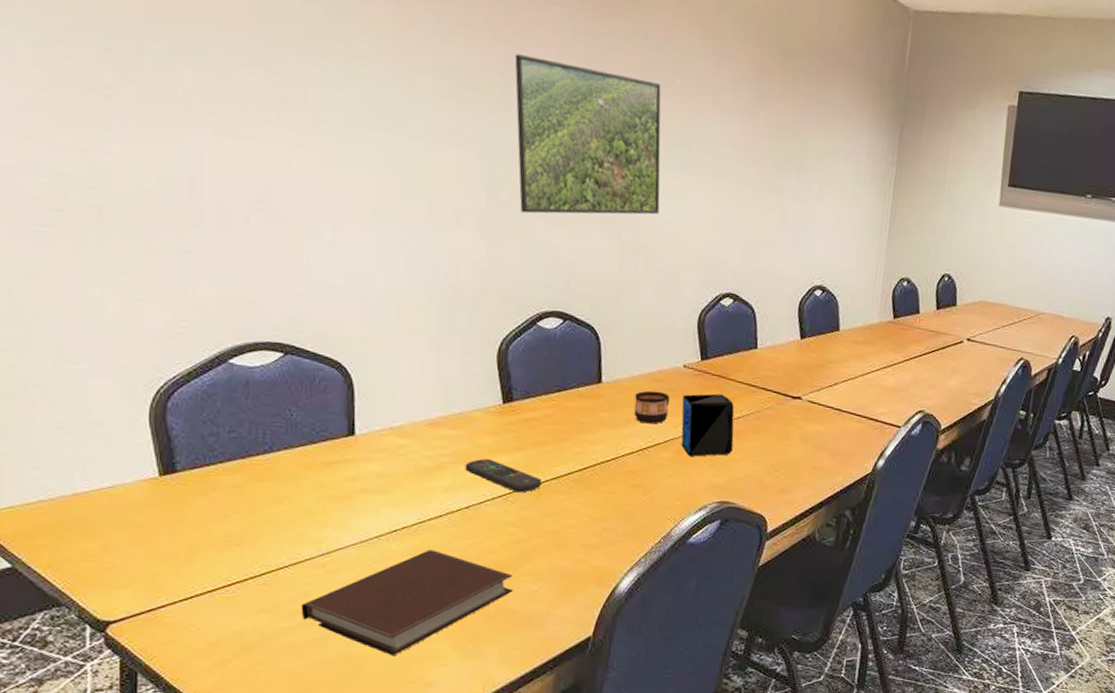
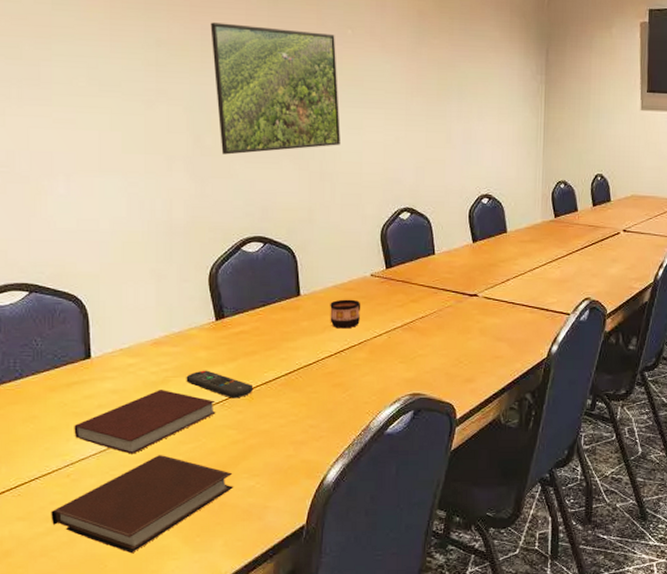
notebook: none [331,477,498,547] -> present [74,390,216,454]
speaker: present [681,393,735,457] -> none [372,297,420,355]

